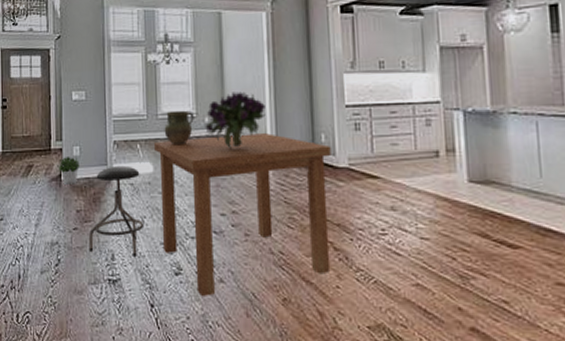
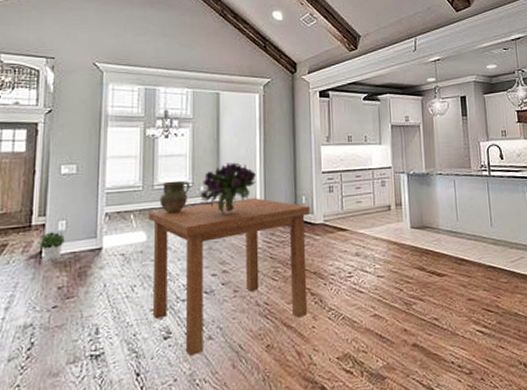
stool: present [88,165,145,256] -> none [69,236,134,329]

